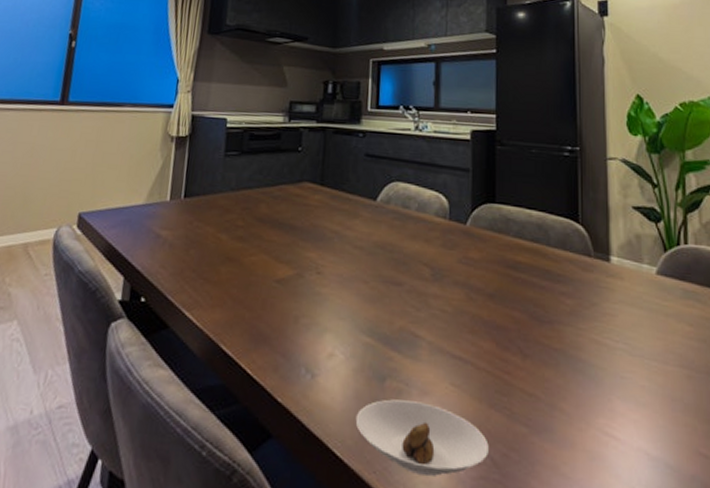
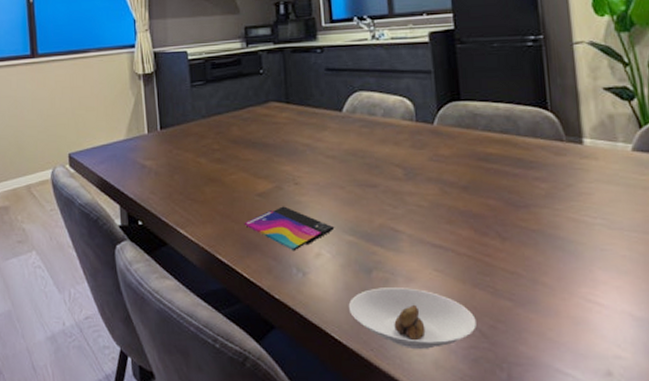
smartphone: none [256,296,353,349] -> present [244,206,335,251]

